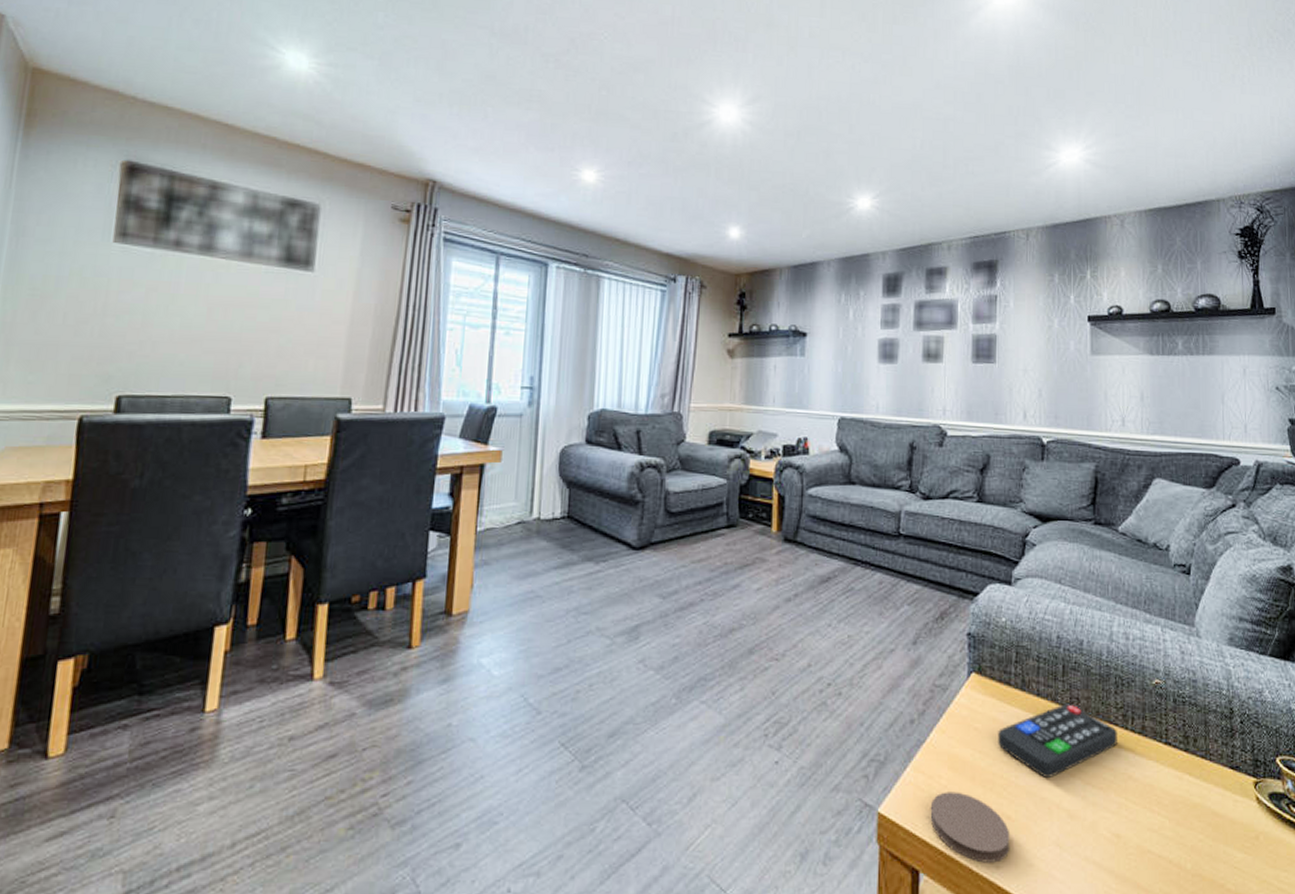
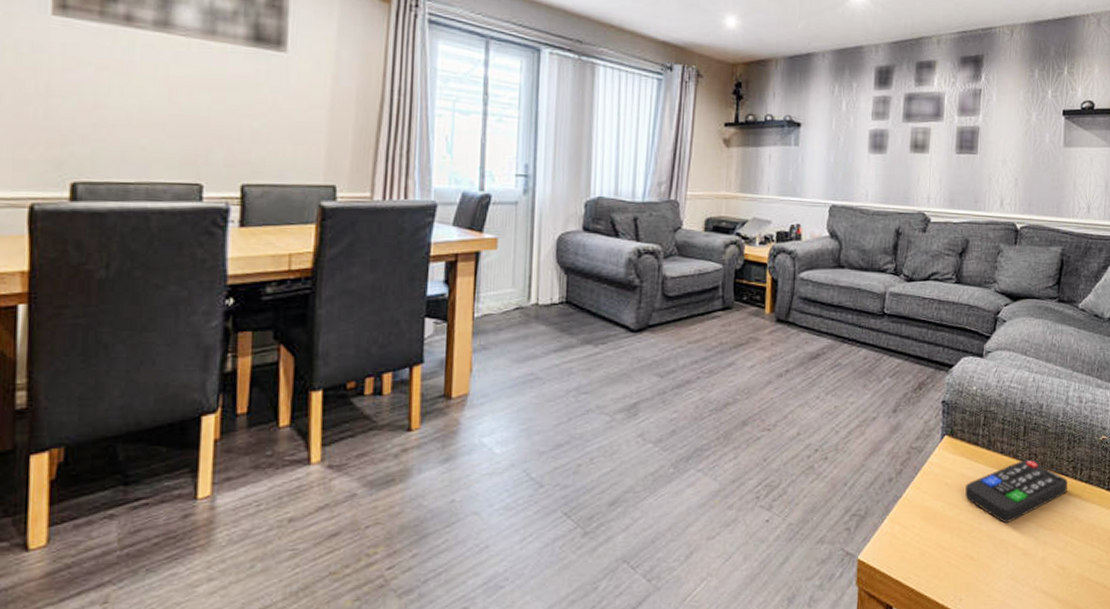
coaster: present [930,792,1010,863] -> none [903,538,973,597]

